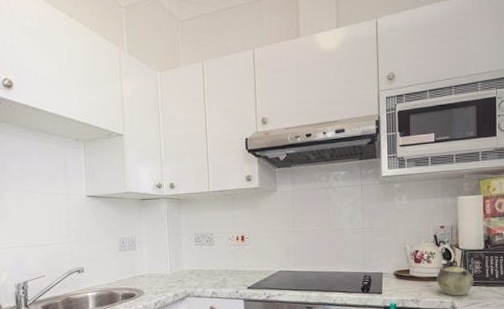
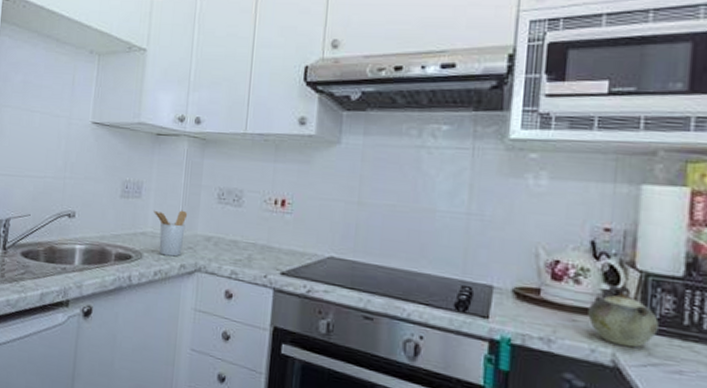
utensil holder: none [147,254,174,290] -> present [154,210,188,257]

